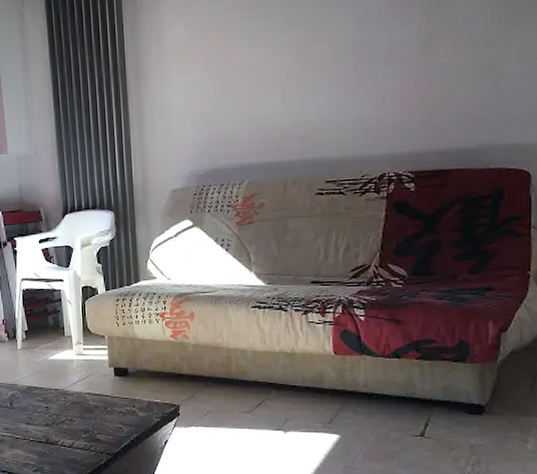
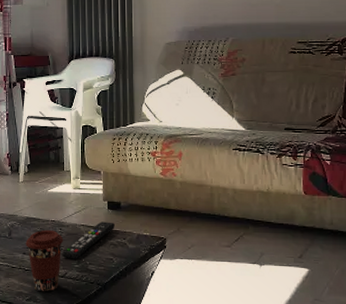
coffee cup: none [28,398,69,463] -> present [26,229,64,292]
remote control: none [67,389,123,429] -> present [61,221,115,259]

